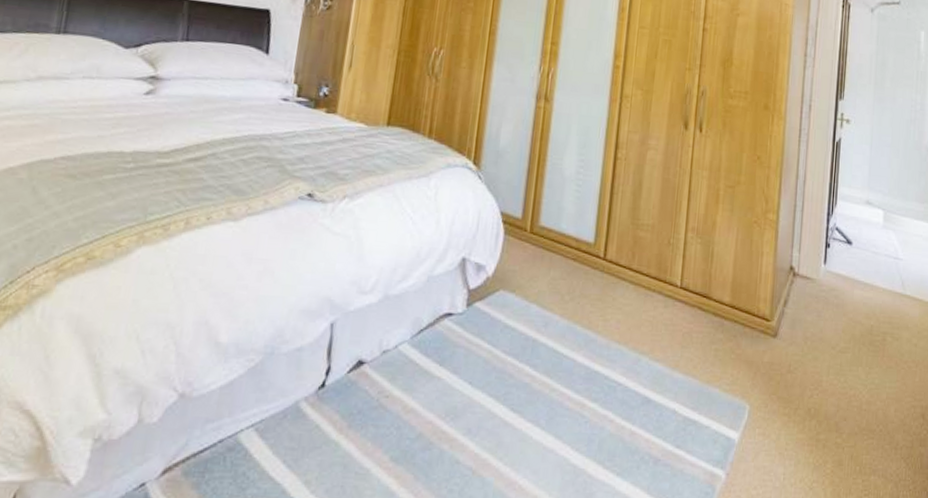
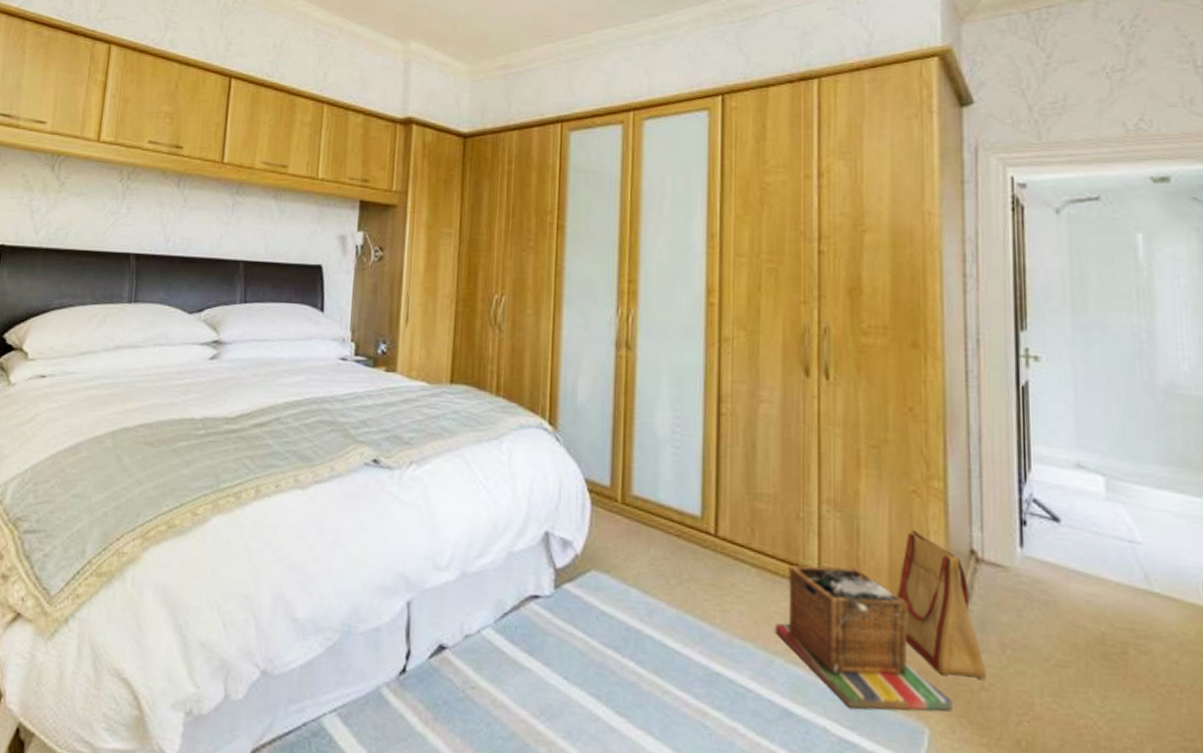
laundry basket: none [643,281,767,394] -> present [774,565,952,712]
shopping bag: none [736,252,793,364] -> present [897,529,986,679]

